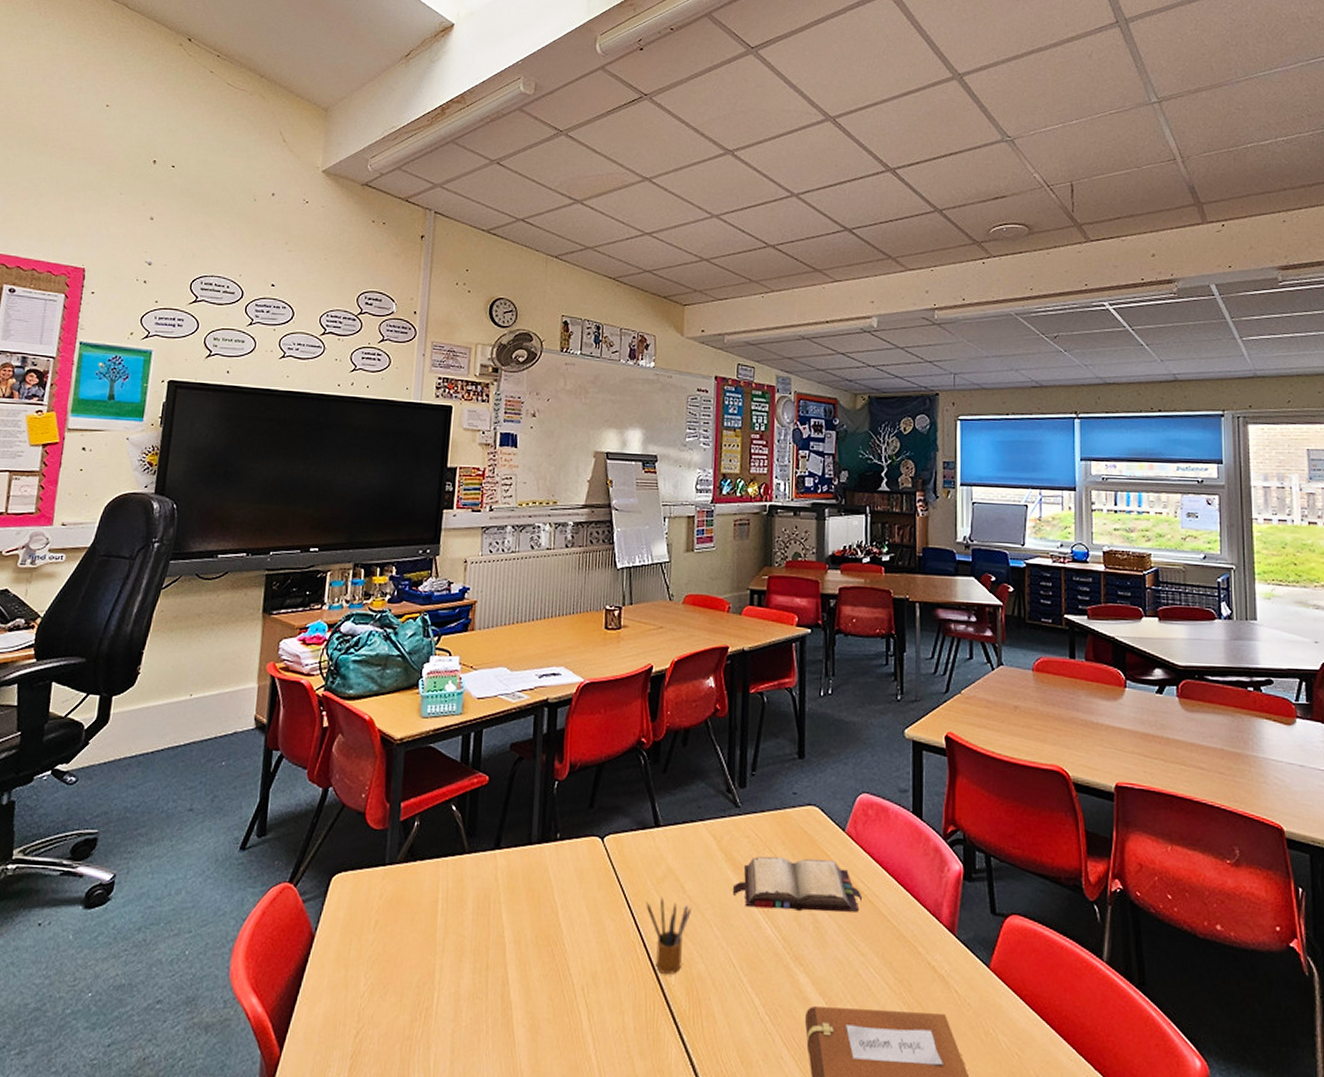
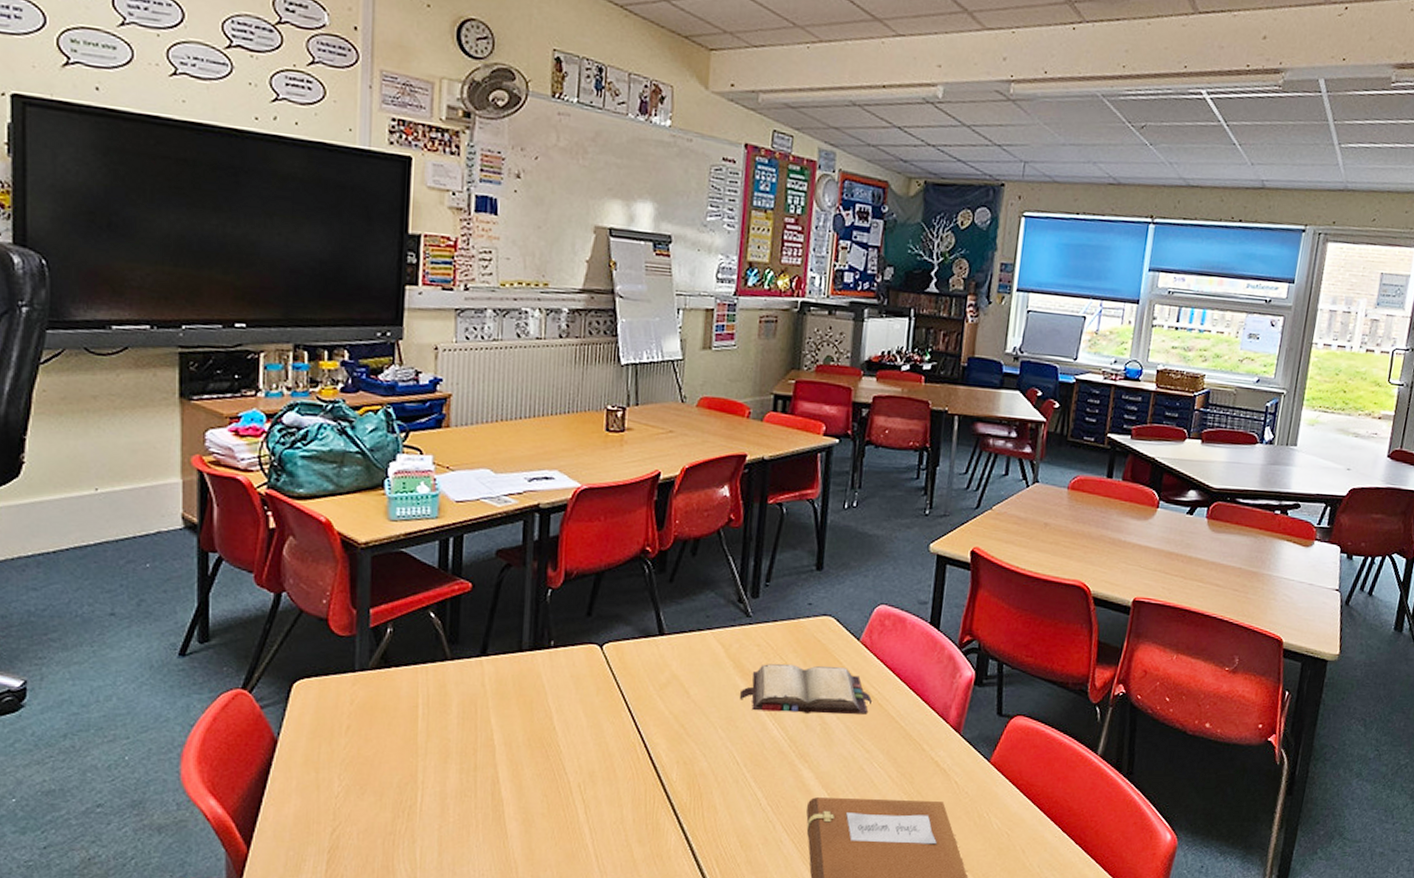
pencil box: present [646,896,691,974] -> none [647,701,696,772]

